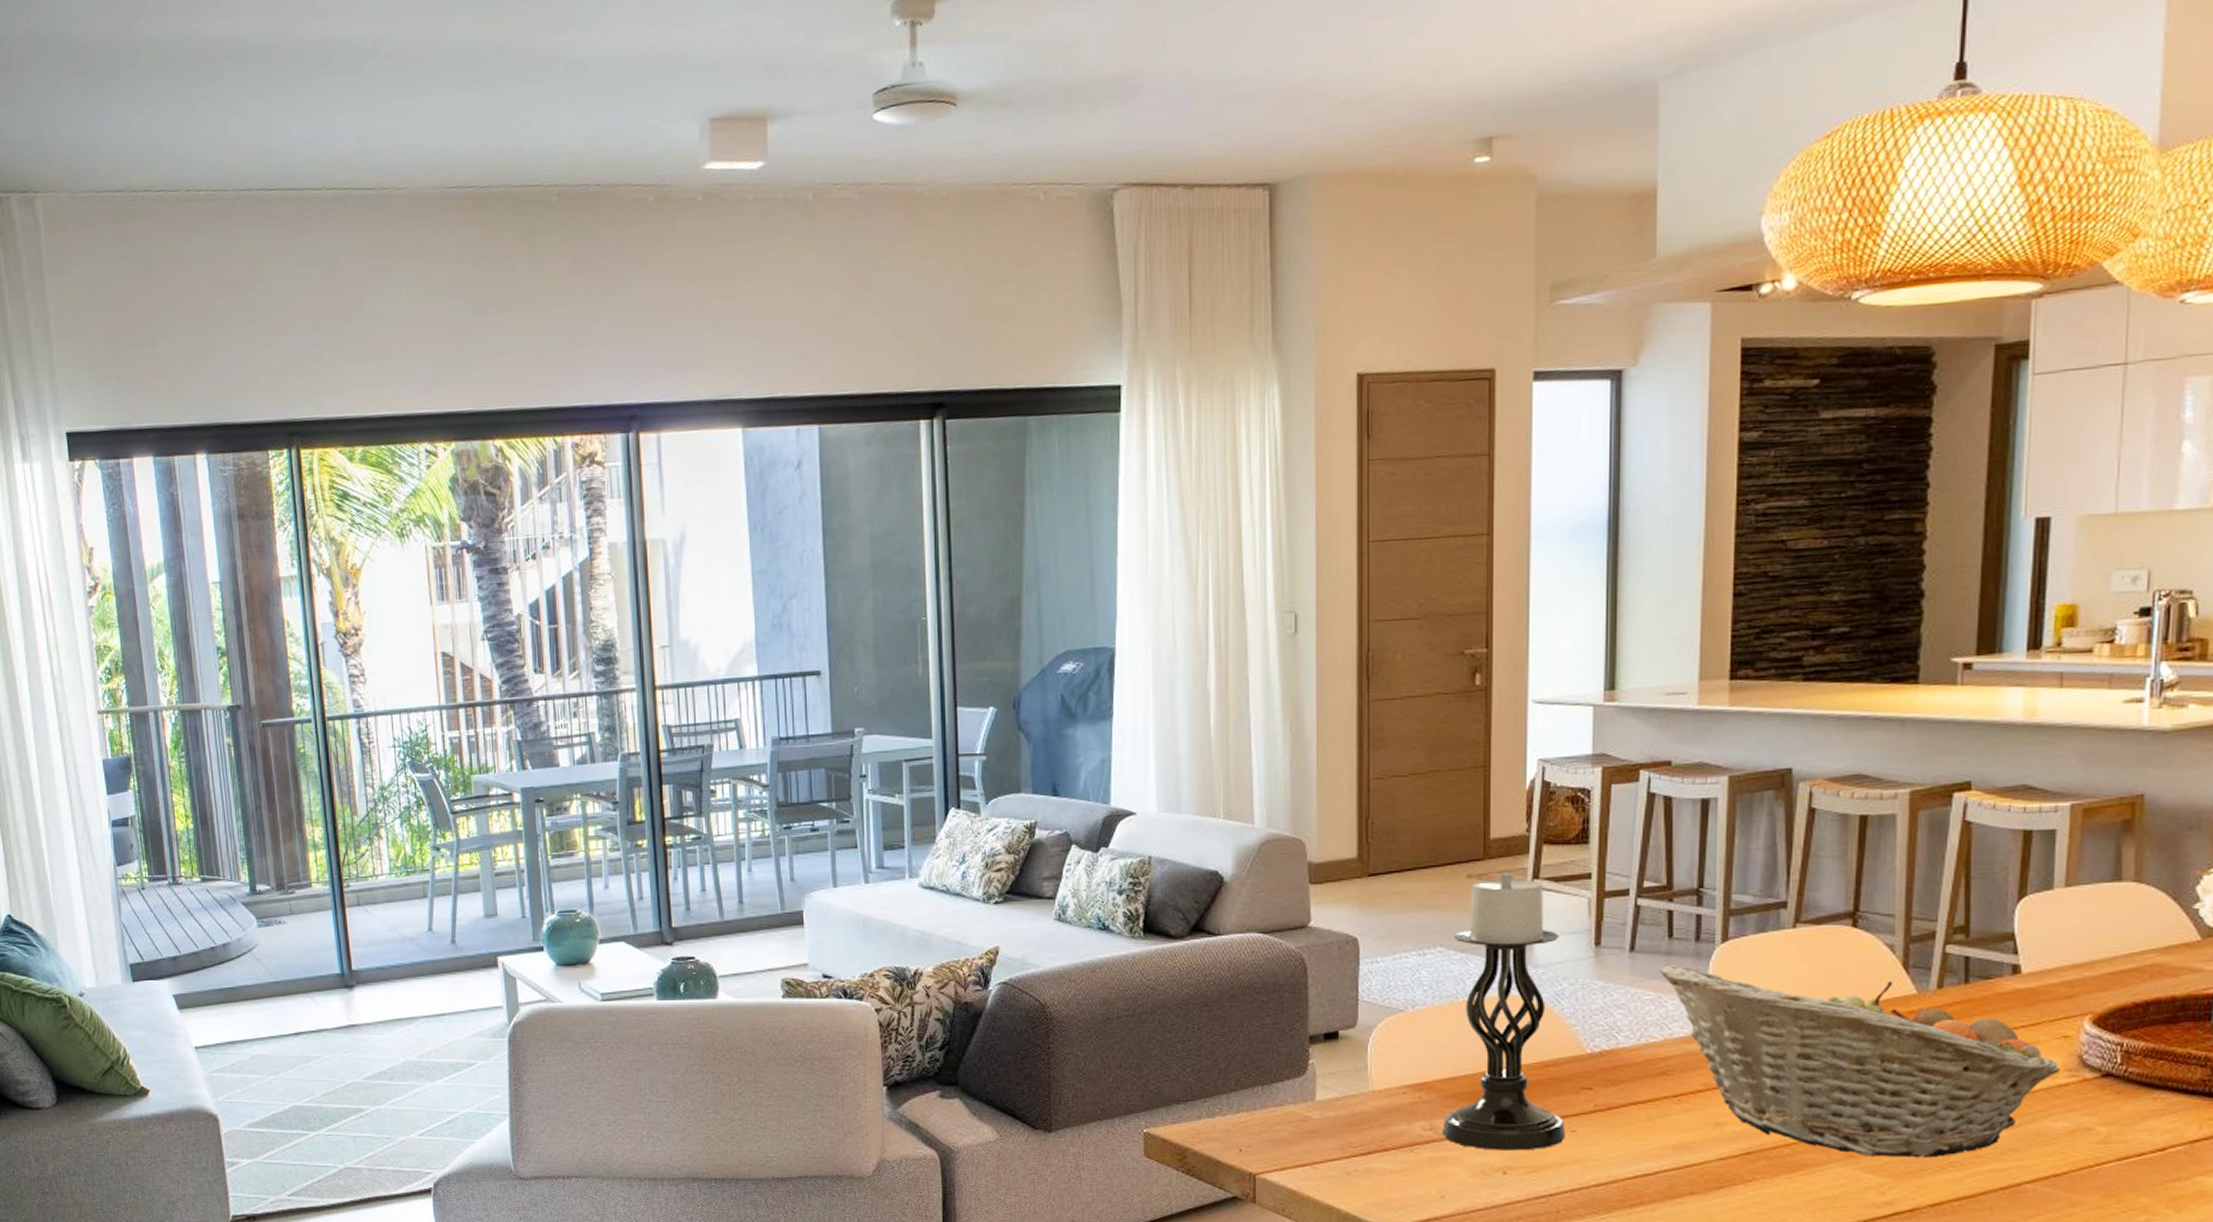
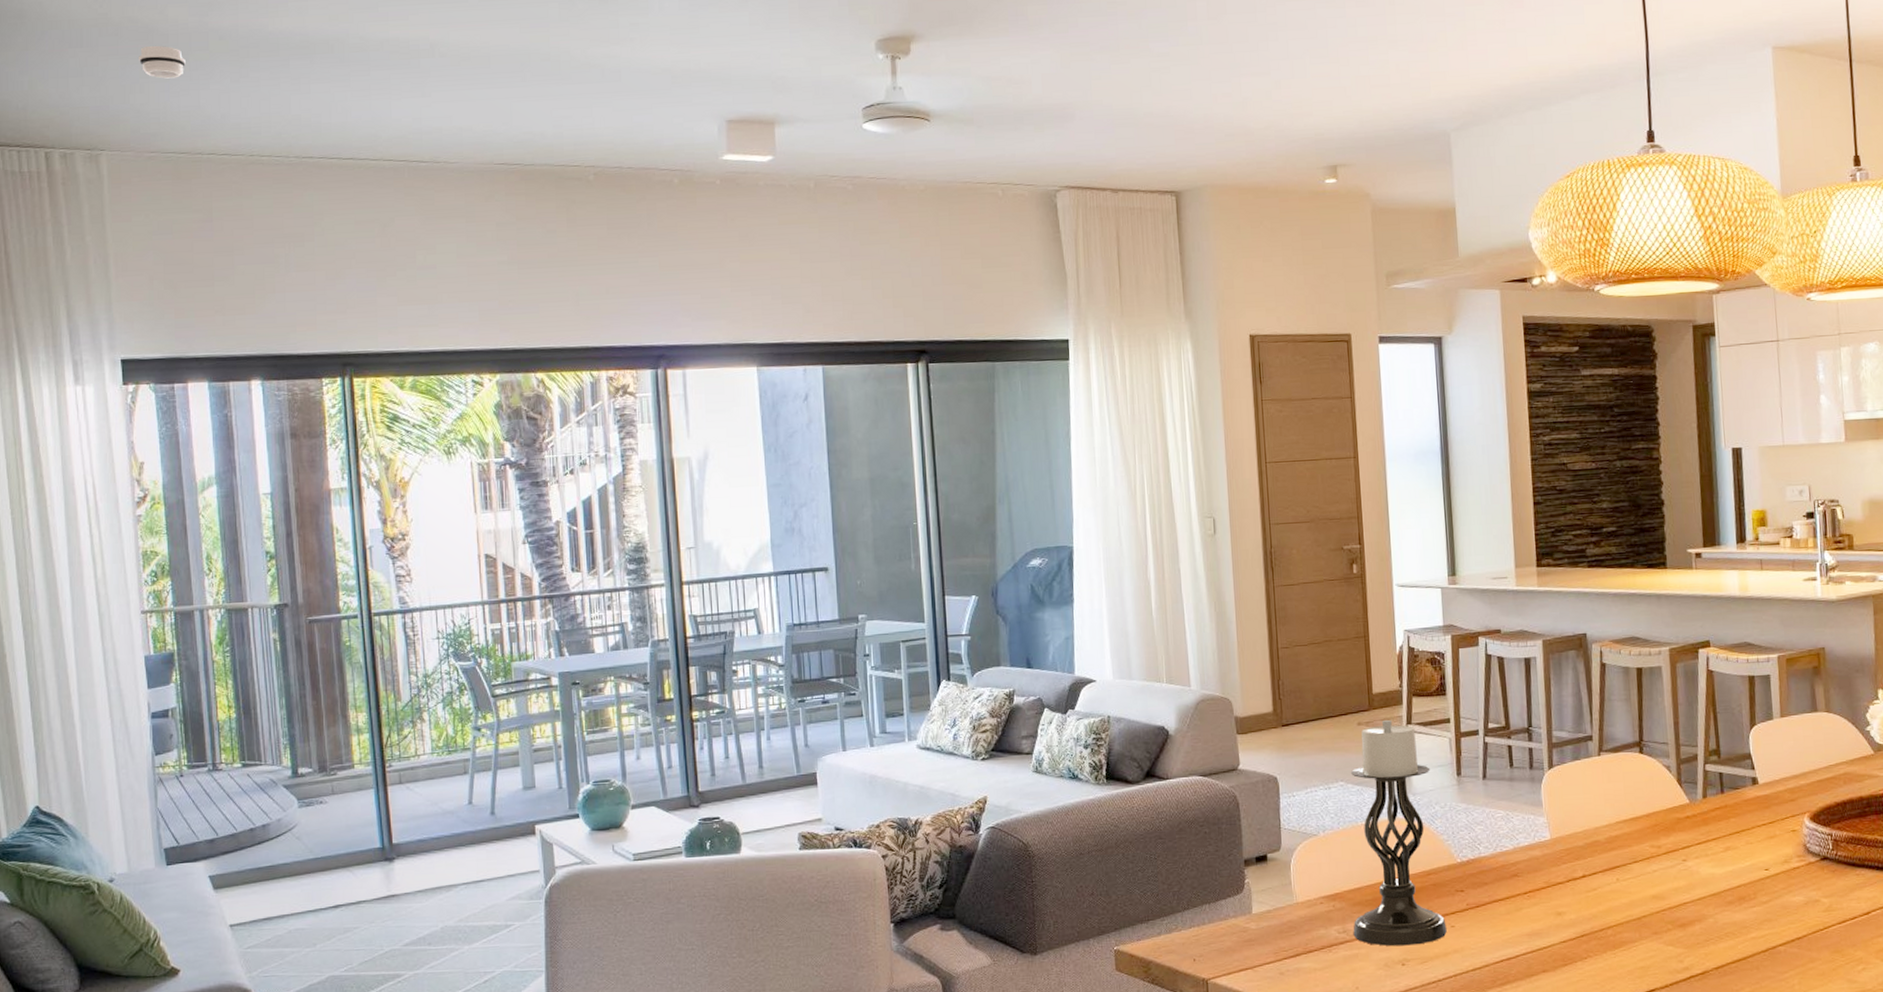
smoke detector: none [69,64,117,104] -> present [139,45,186,79]
fruit basket: present [1659,964,2060,1158] -> none [1505,787,1793,933]

